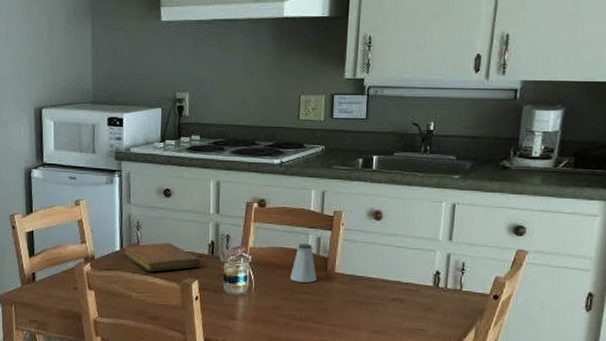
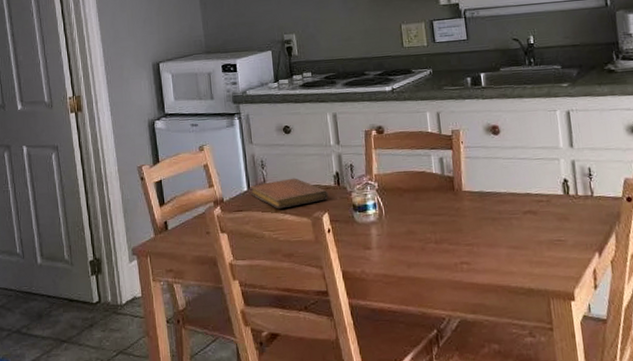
saltshaker: present [290,243,317,283] -> none [418,164,445,205]

